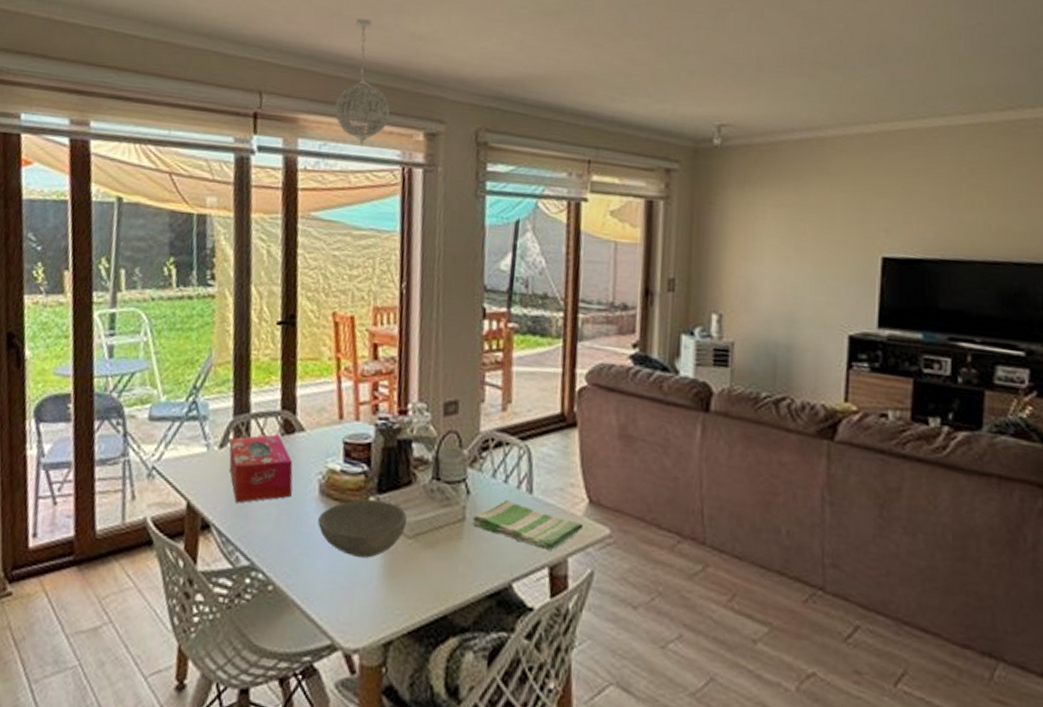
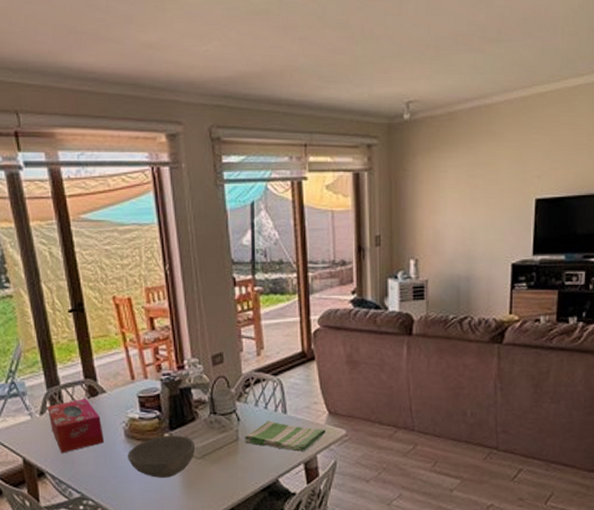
pendant light: present [334,19,390,146] -> none [85,33,134,152]

